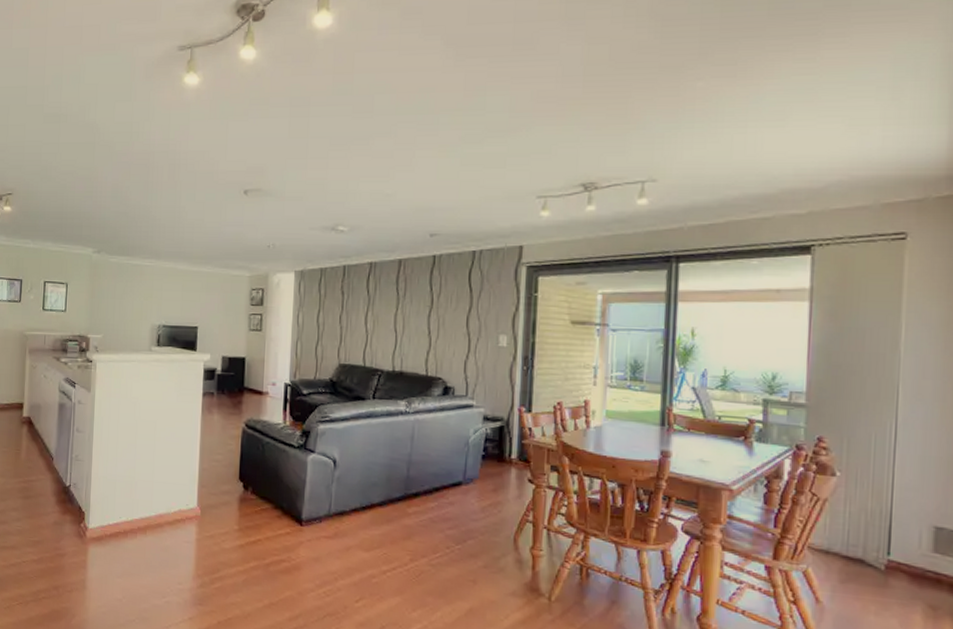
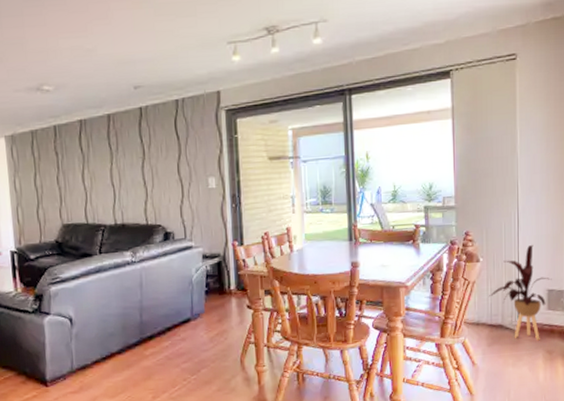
house plant: none [846,465,942,590] -> present [489,244,552,341]

